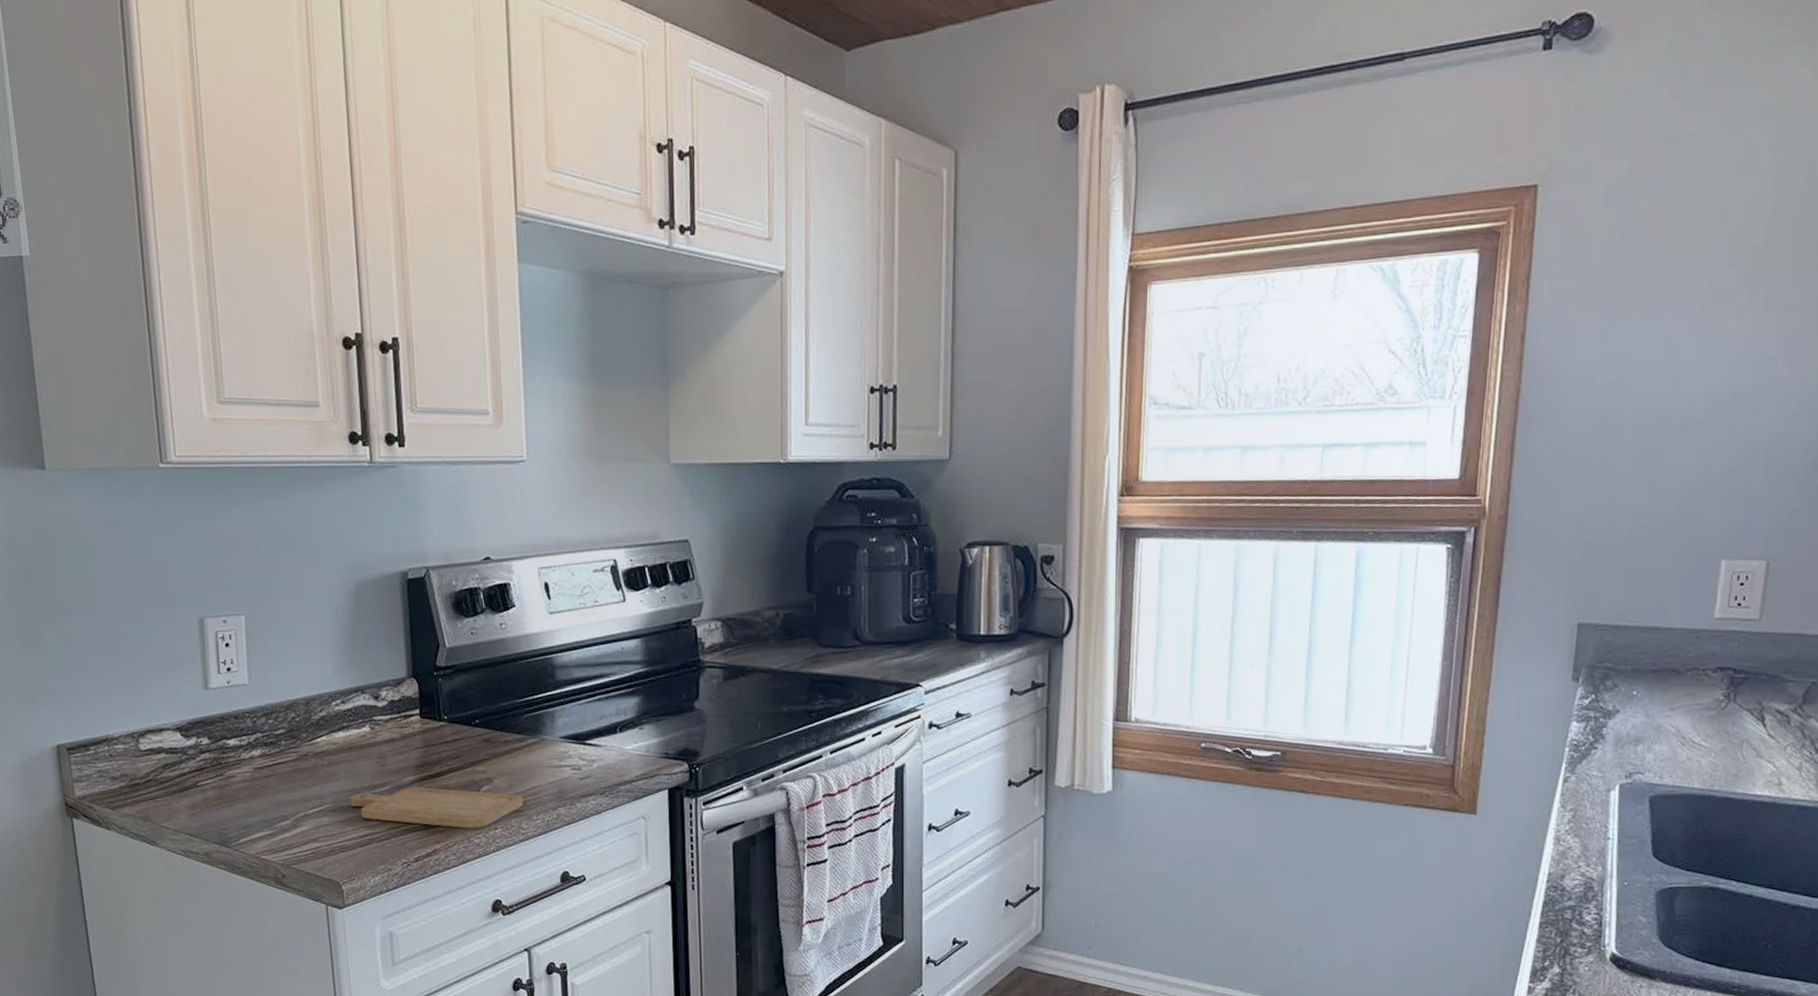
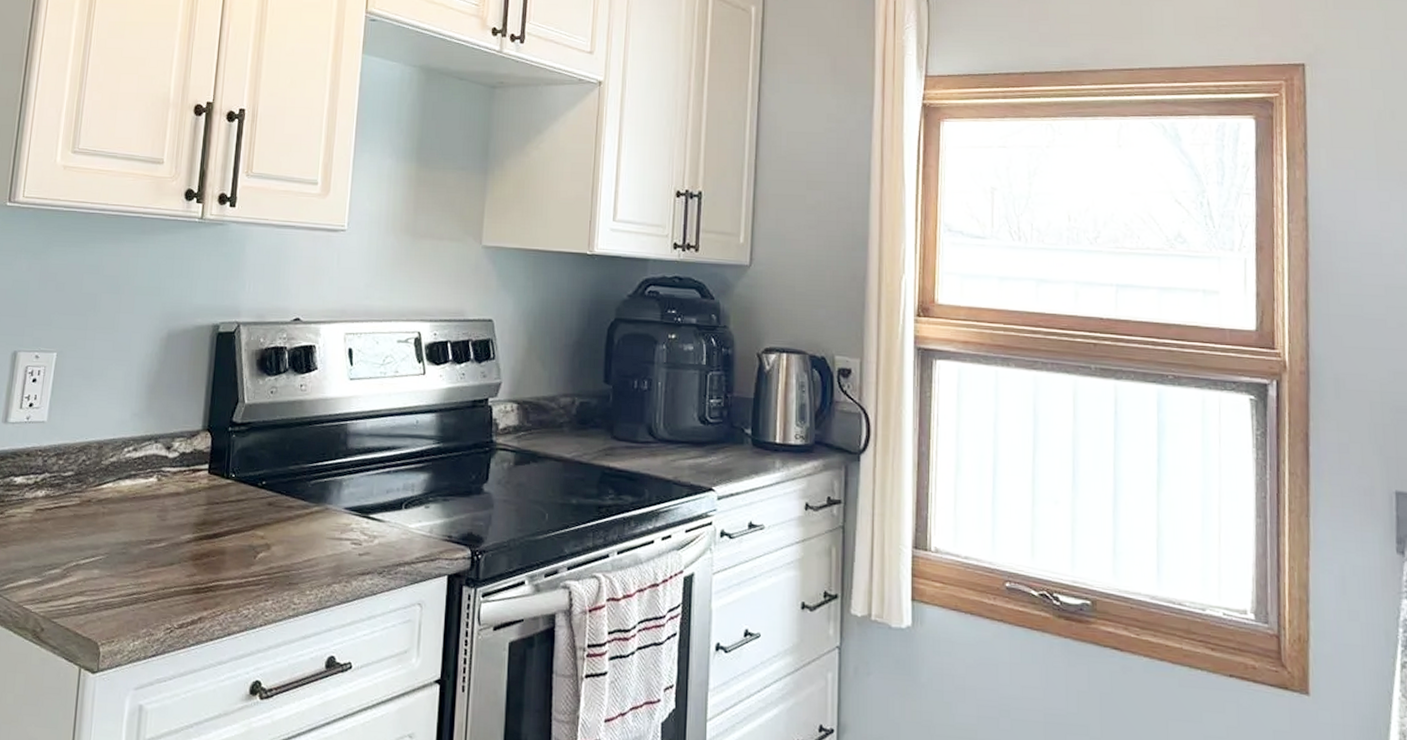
chopping board: present [350,787,524,829] -> none [124,546,299,599]

